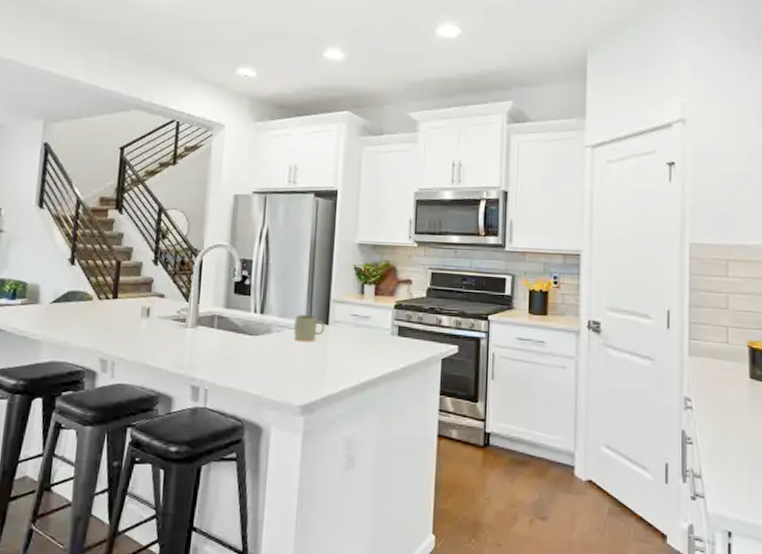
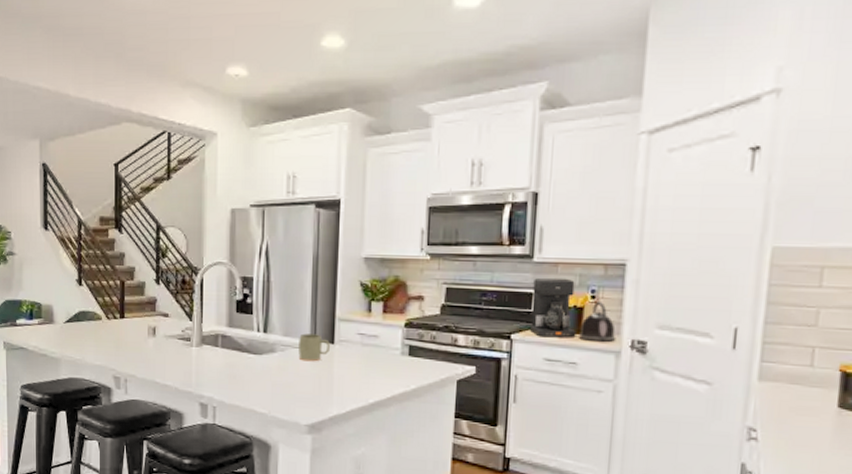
coffee maker: none [504,265,543,319] -> present [530,277,576,338]
kettle: none [545,287,575,324] -> present [579,302,616,343]

